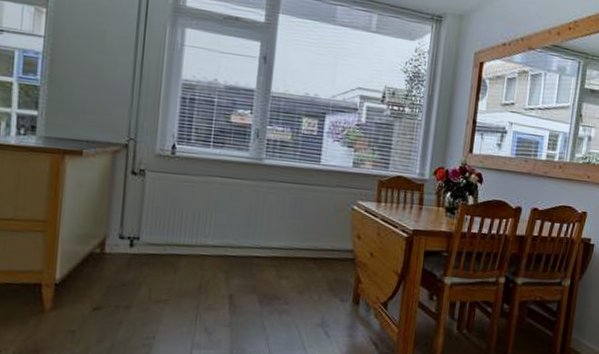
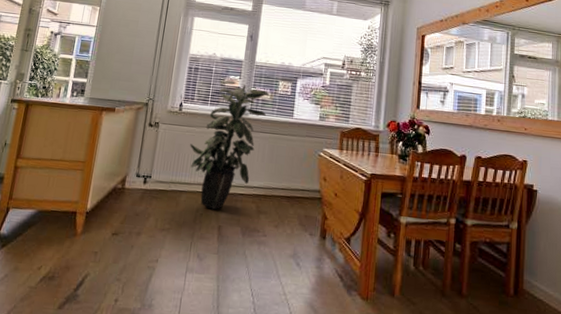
indoor plant: none [188,114,291,276] -> present [190,80,270,210]

